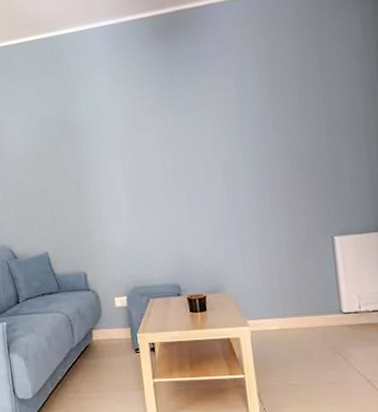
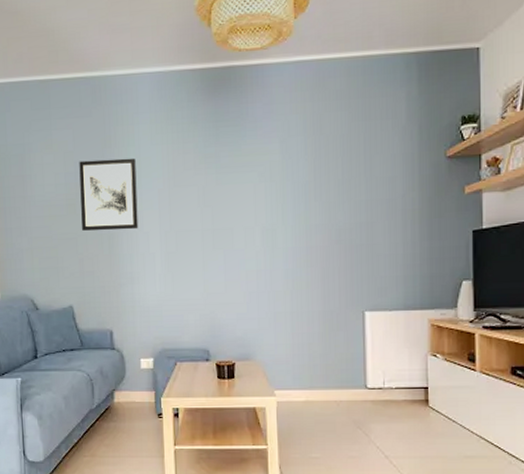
wall art: none [43,108,103,181] -> present [79,158,138,231]

